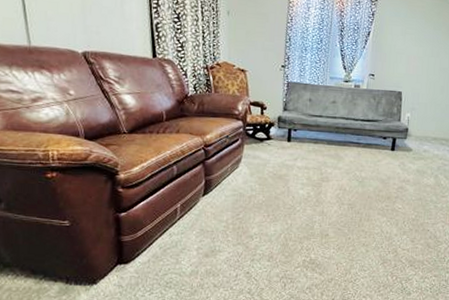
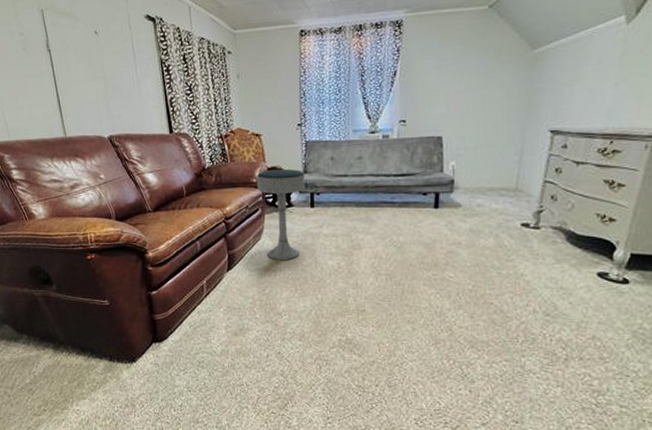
stool: none [238,104,285,188] -> present [256,168,305,260]

